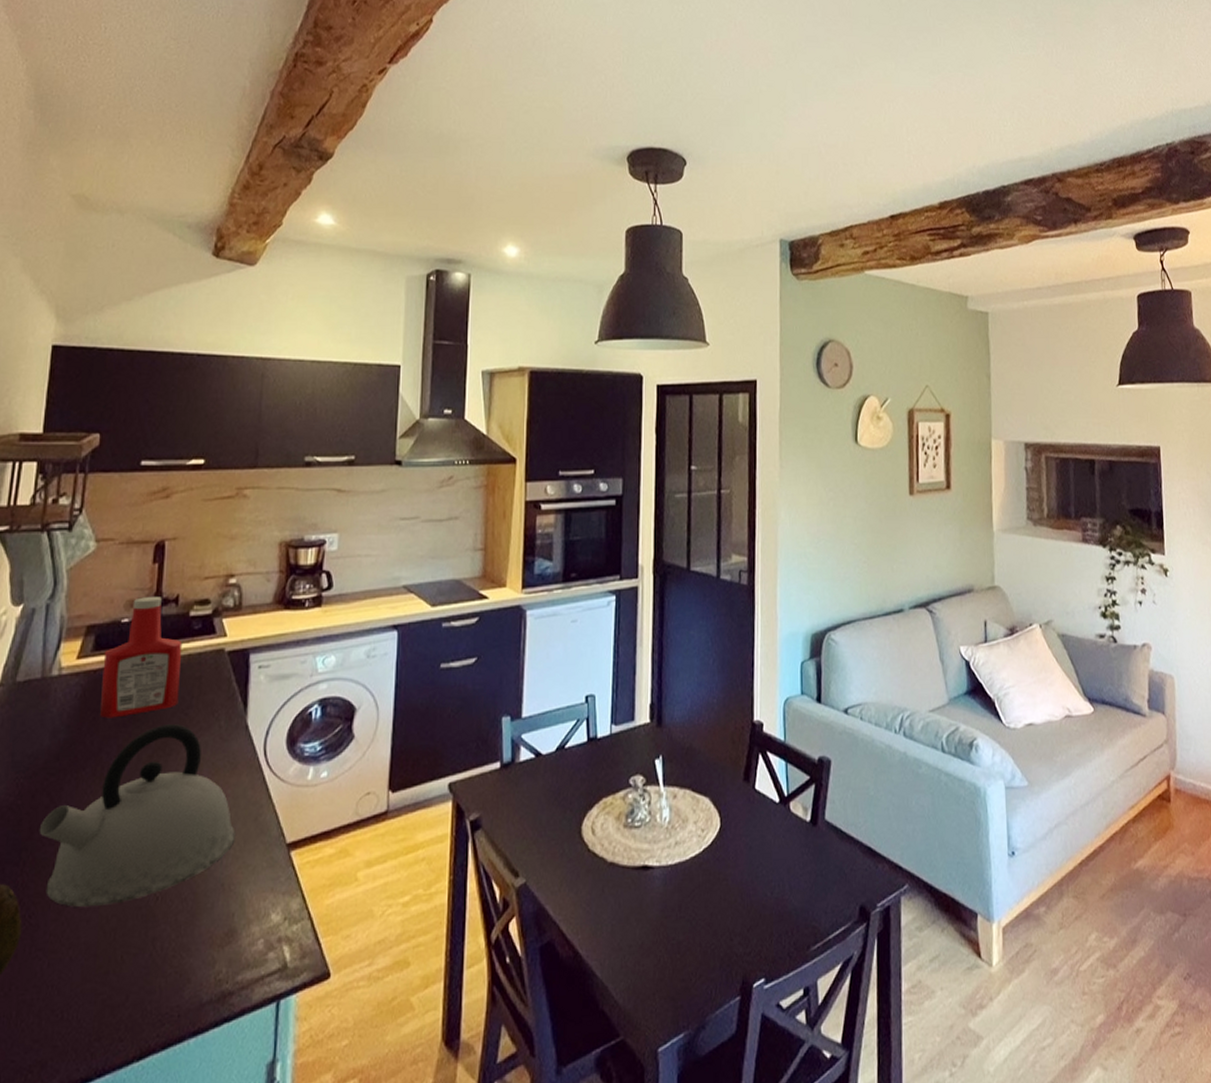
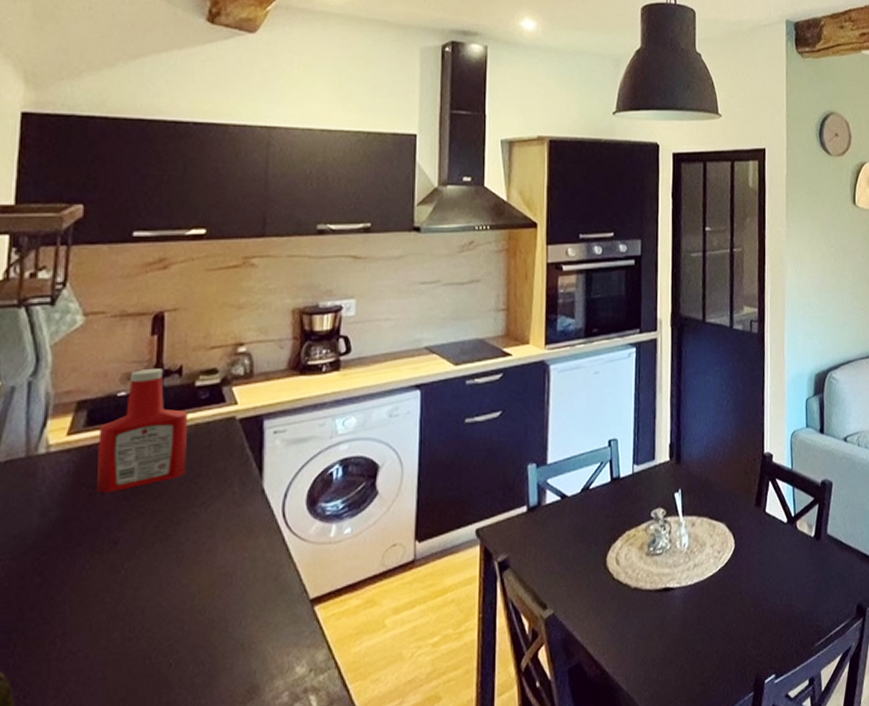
kettle: present [39,724,236,908] -> none [31,493,254,683]

